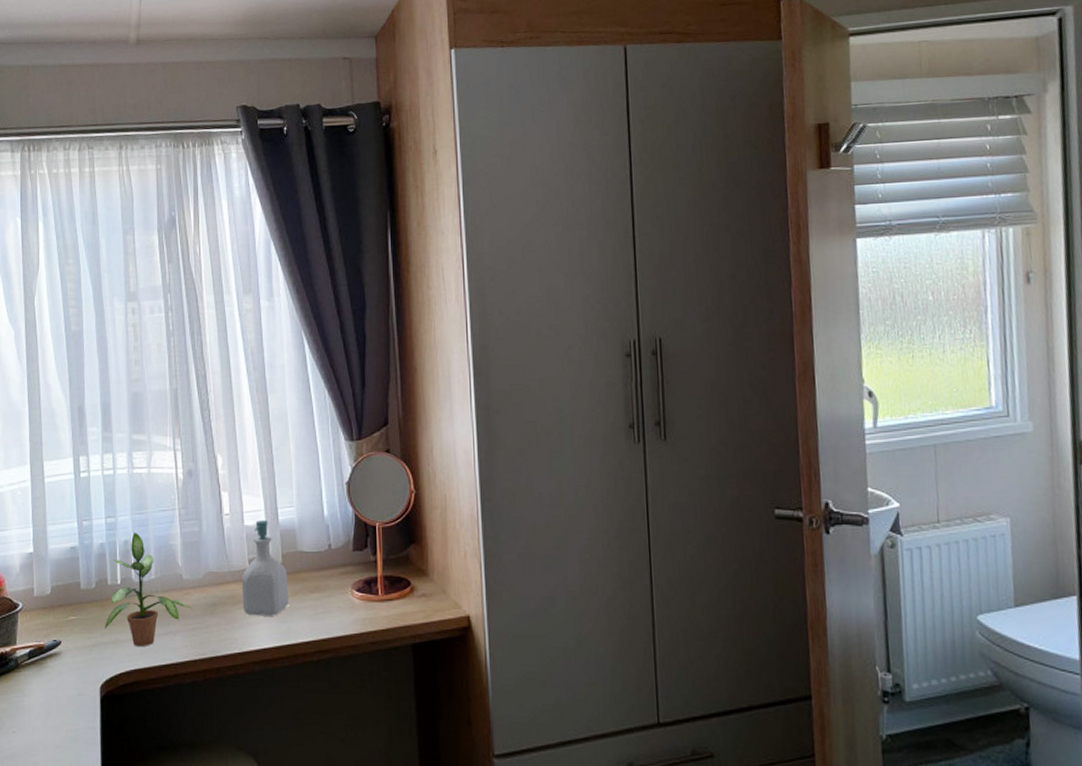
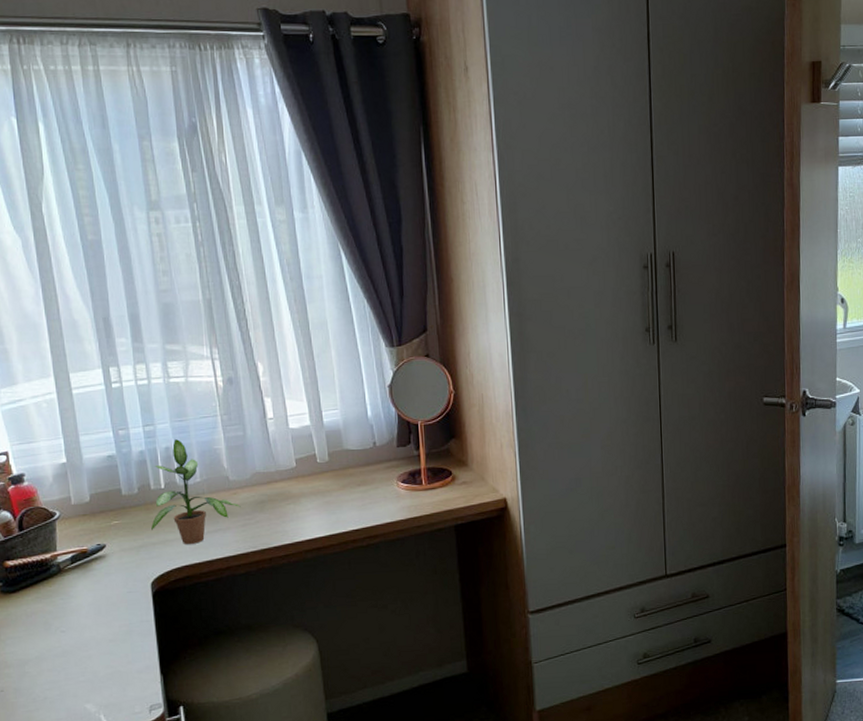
soap bottle: present [241,520,288,616] -> none [289,423,337,510]

